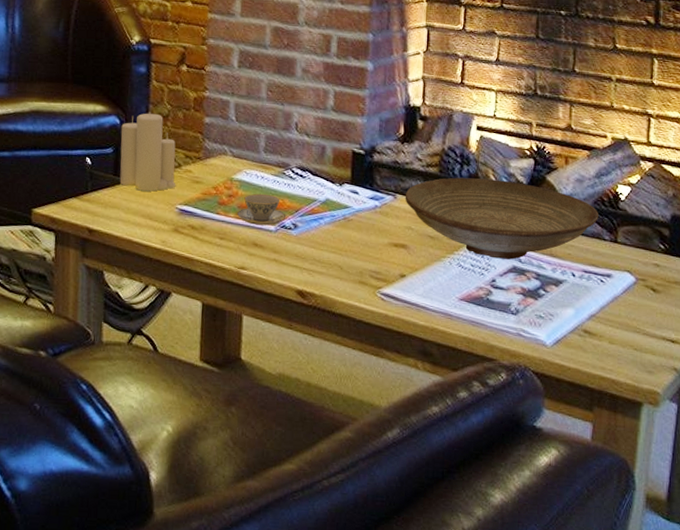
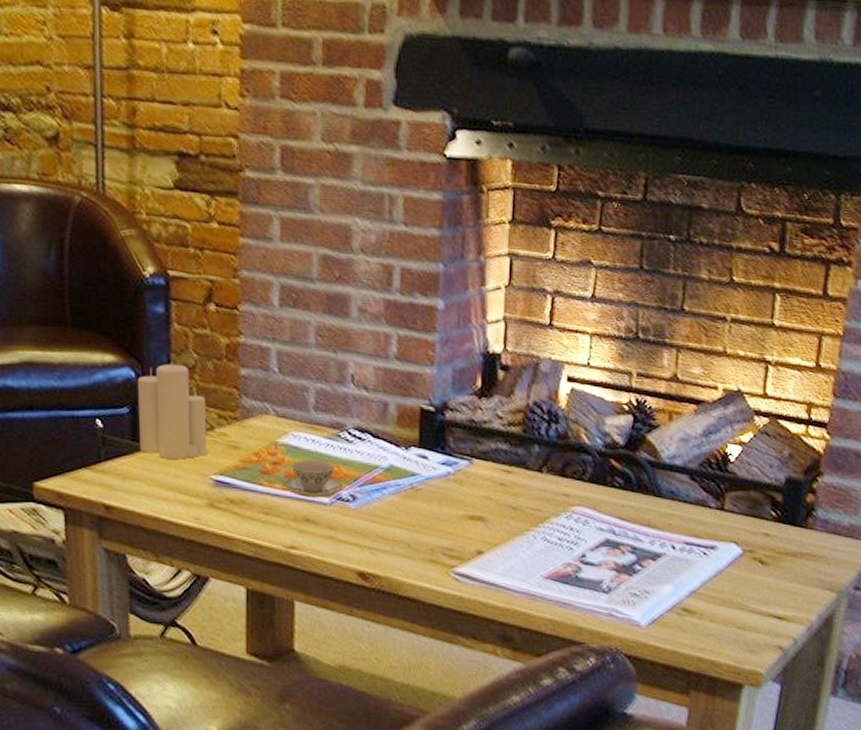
decorative bowl: present [405,177,599,260] -> none [482,438,704,532]

